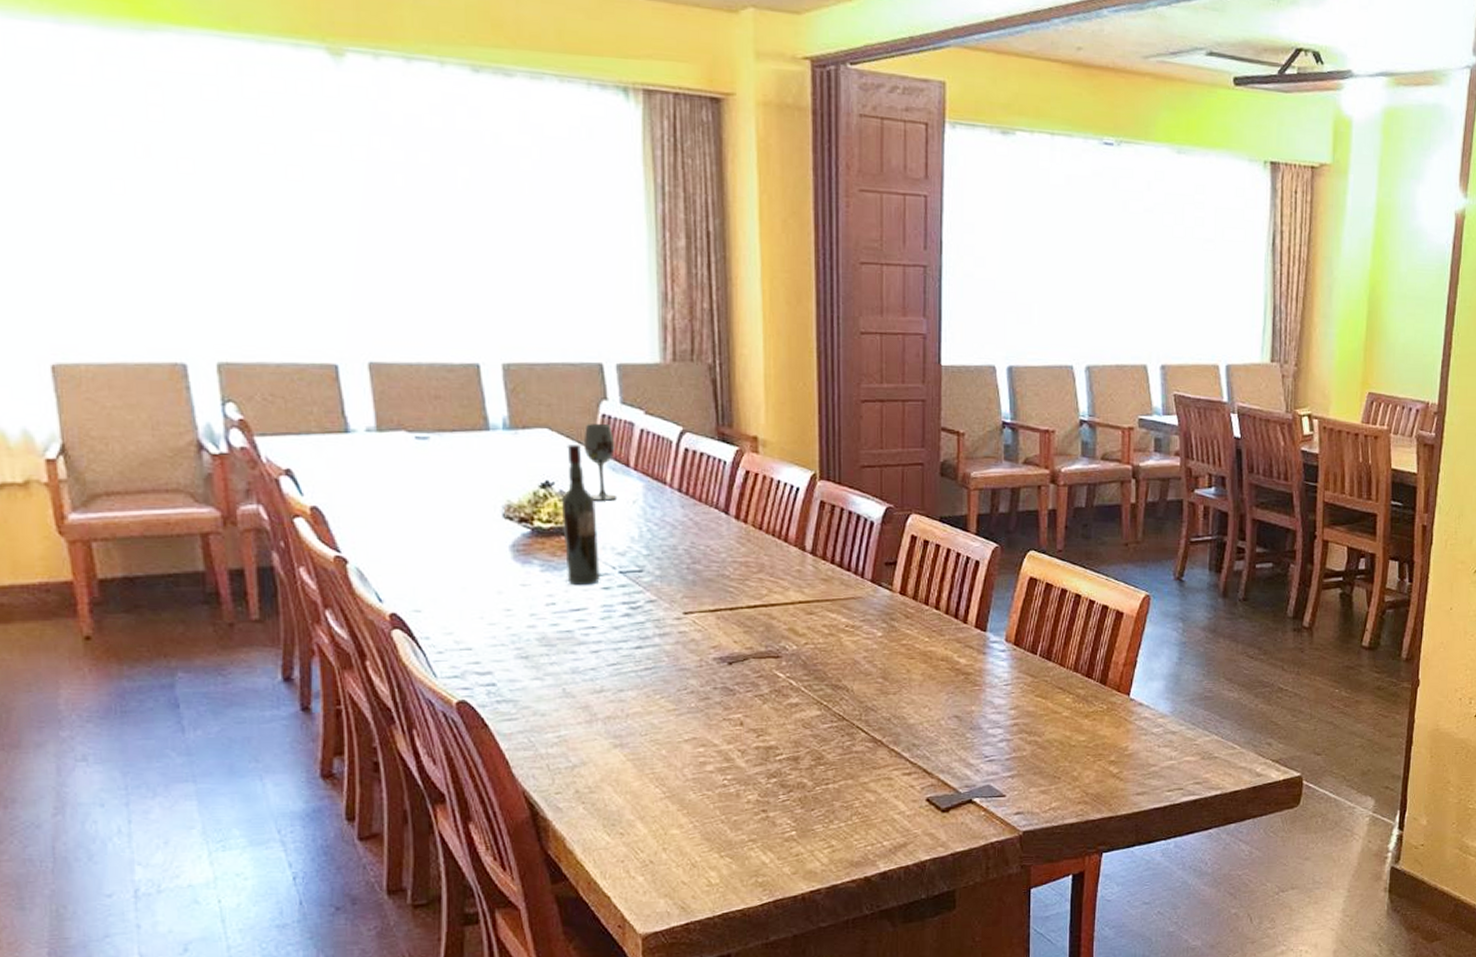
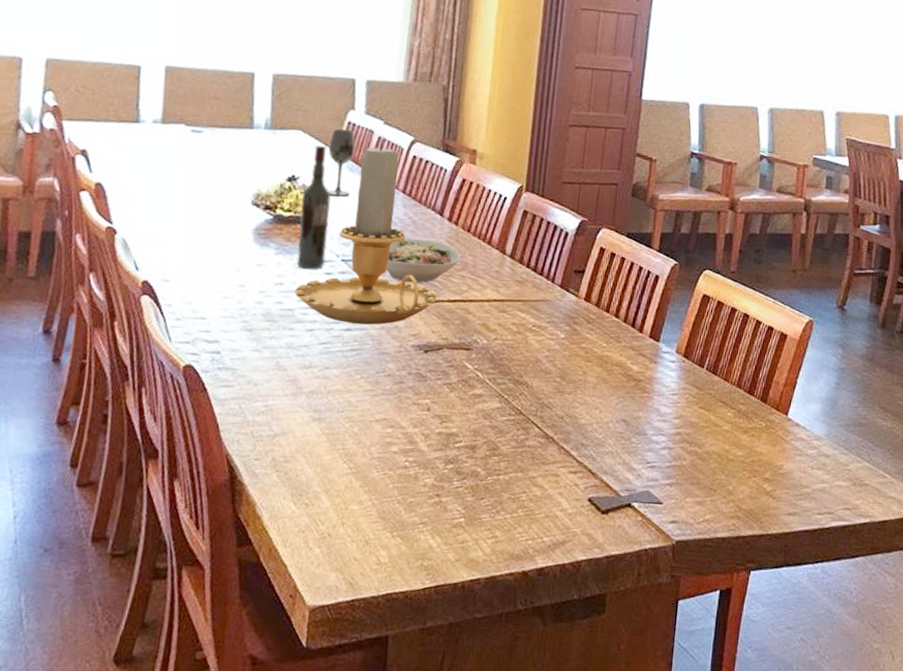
candlestick: none [571,431,734,640] -> present [295,139,437,325]
salad: none [671,541,755,591] -> present [386,238,461,284]

